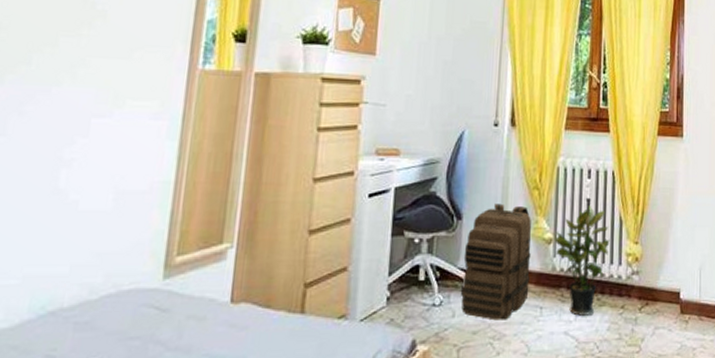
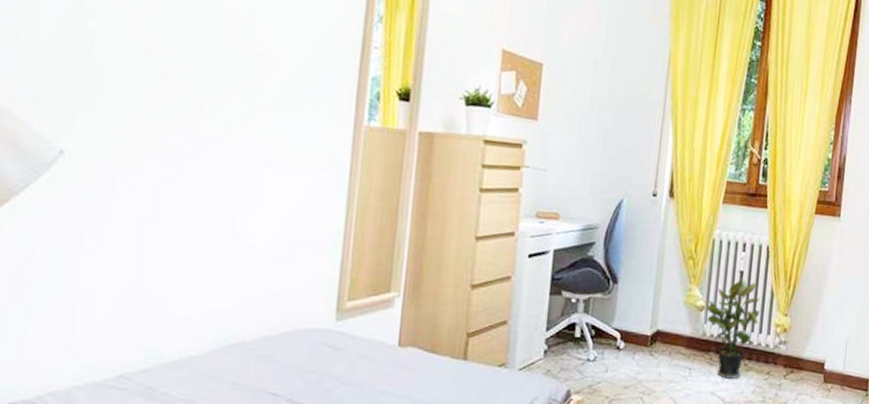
backpack: present [461,203,532,321] -> none [614,270,685,378]

